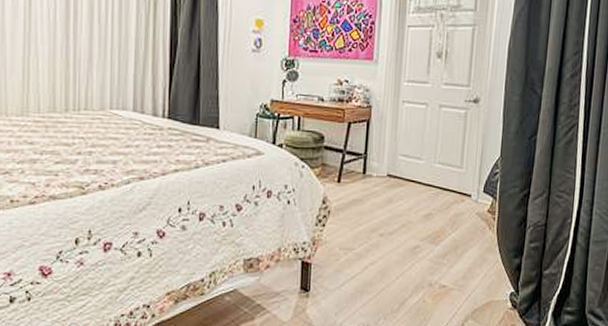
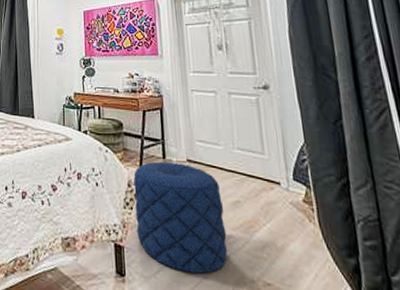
pouf: none [326,177,416,282] -> present [133,161,228,274]

